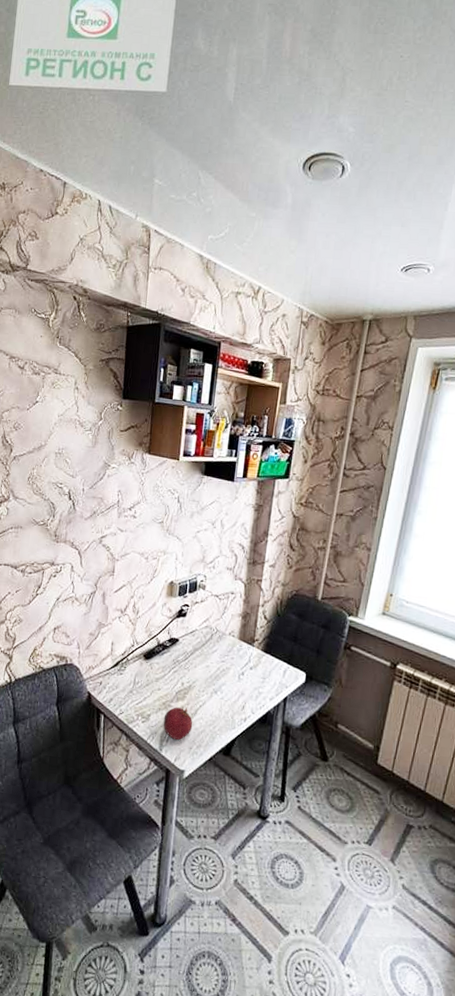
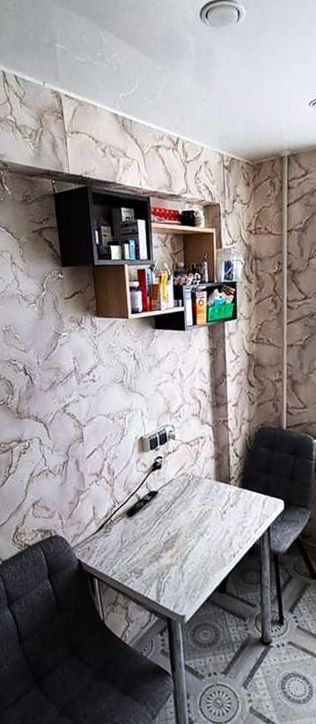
fruit: present [163,707,193,741] -> none [156,555,186,589]

